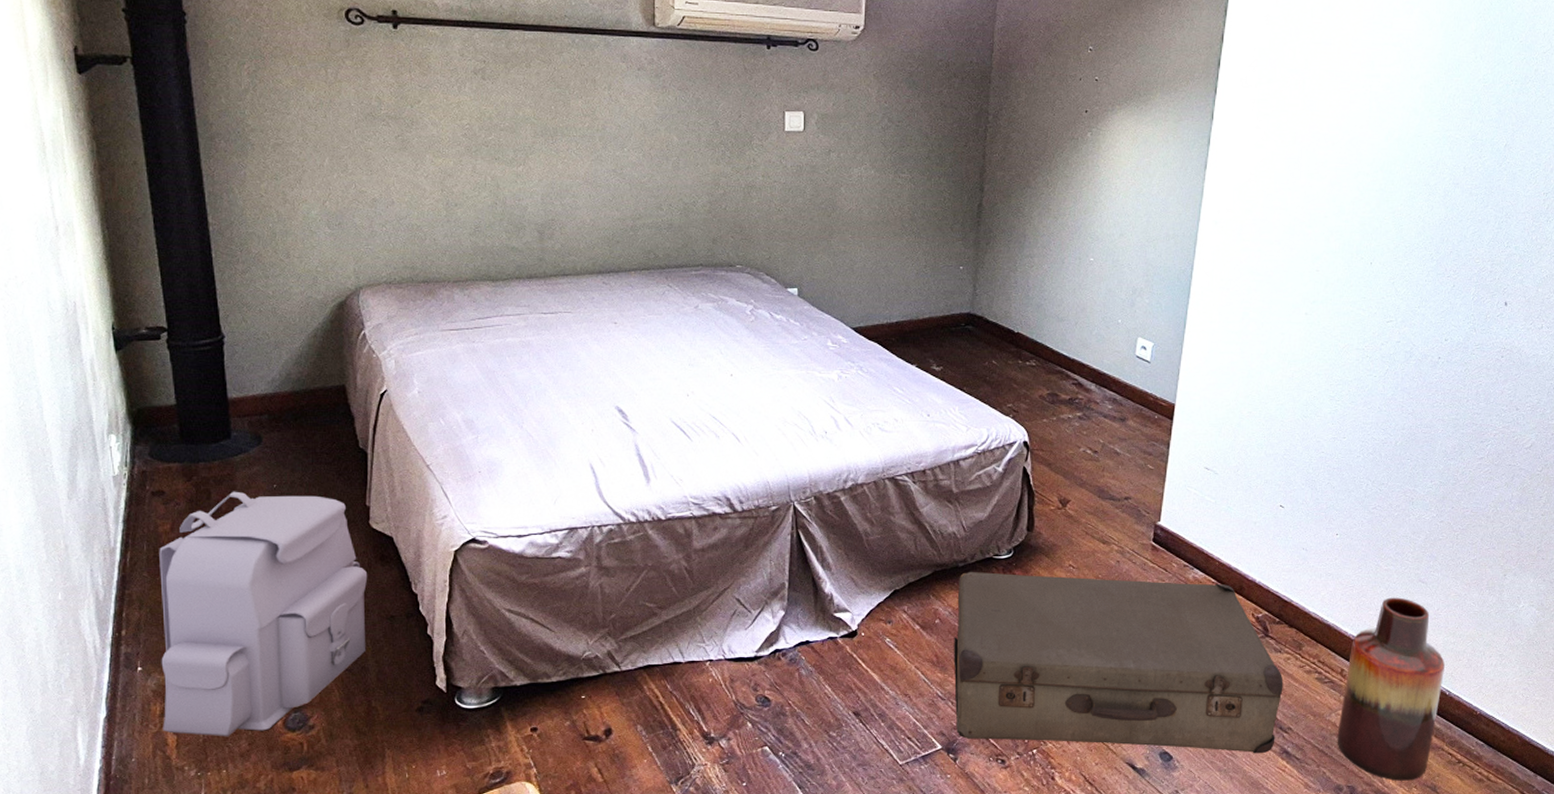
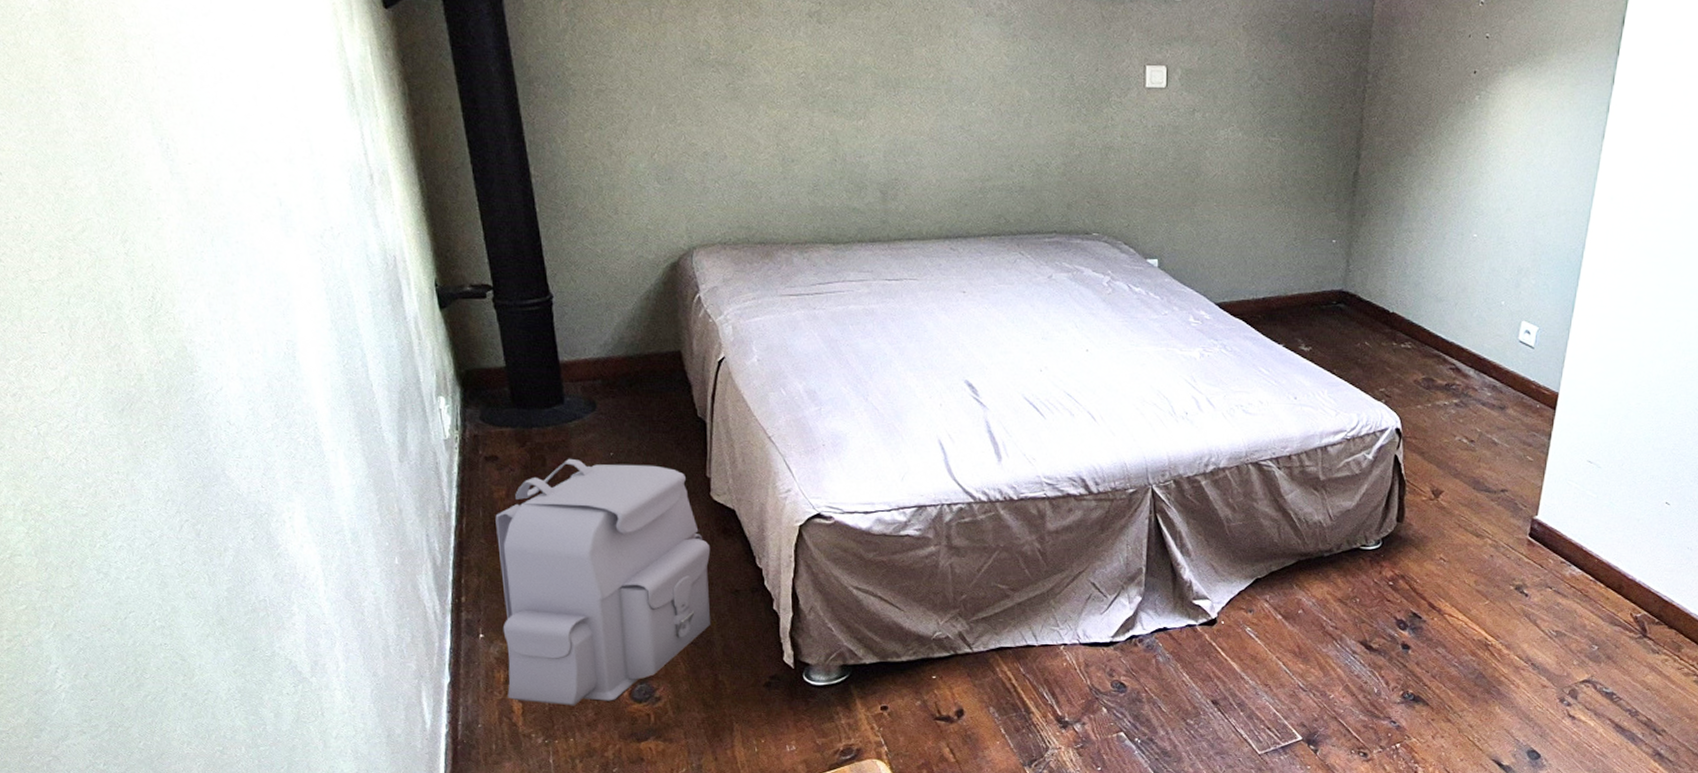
suitcase: present [953,571,1284,754] -> none [1316,561,1660,755]

